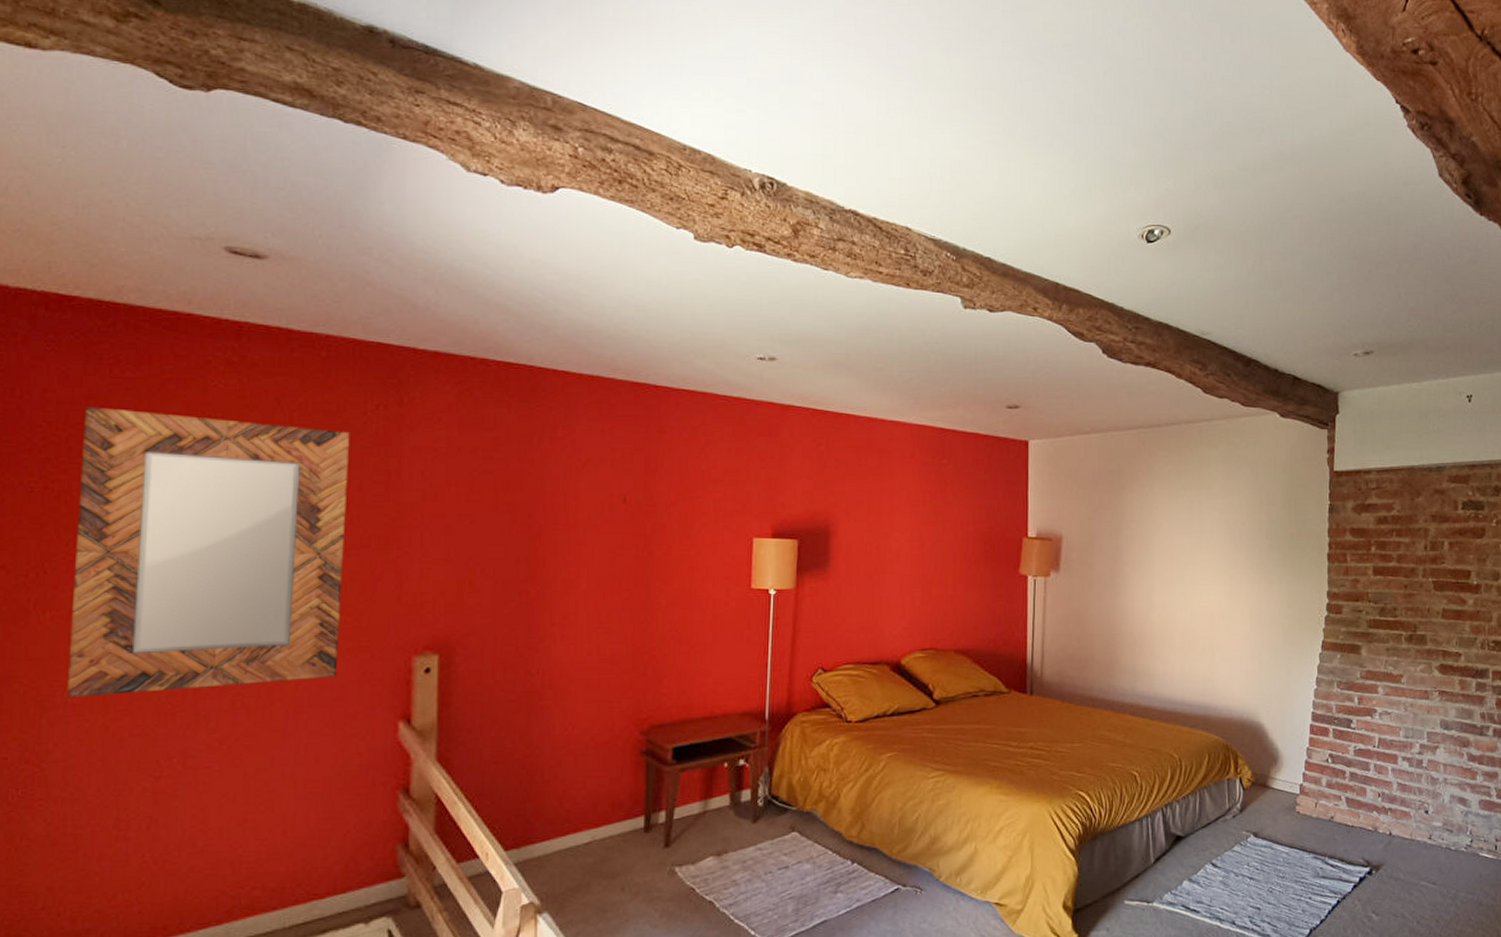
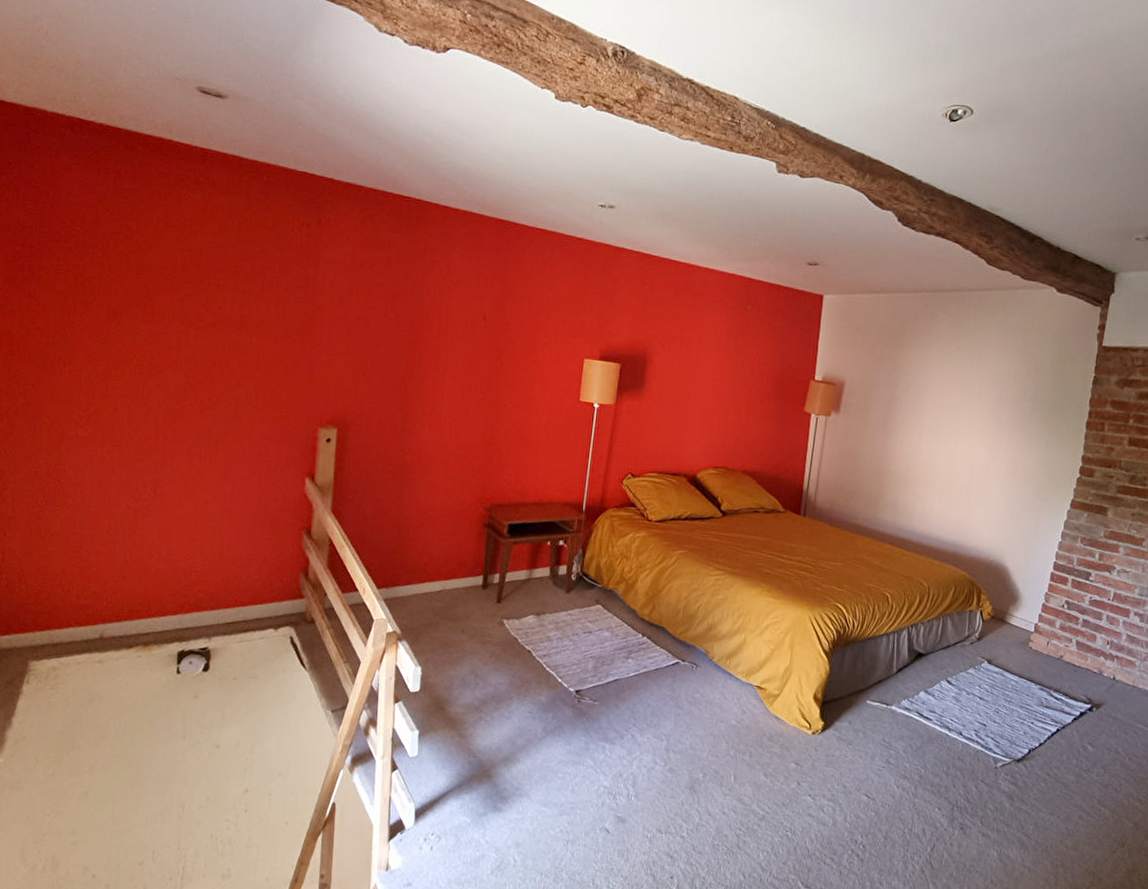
home mirror: present [66,407,350,698] -> none [78,209,281,438]

